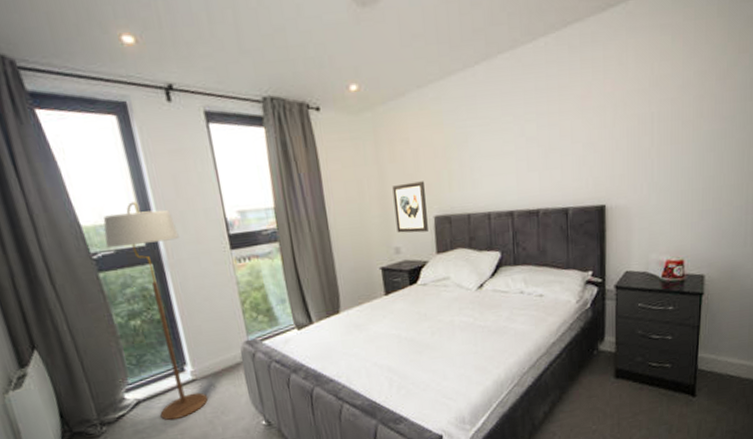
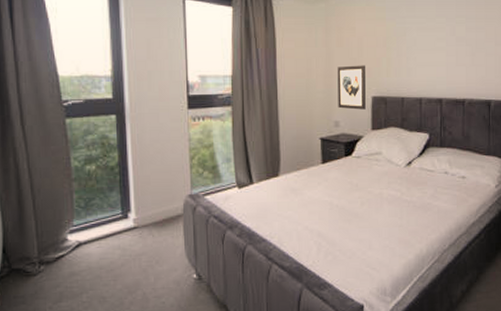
floor lamp: present [103,202,209,421] -> none [77,59,146,266]

